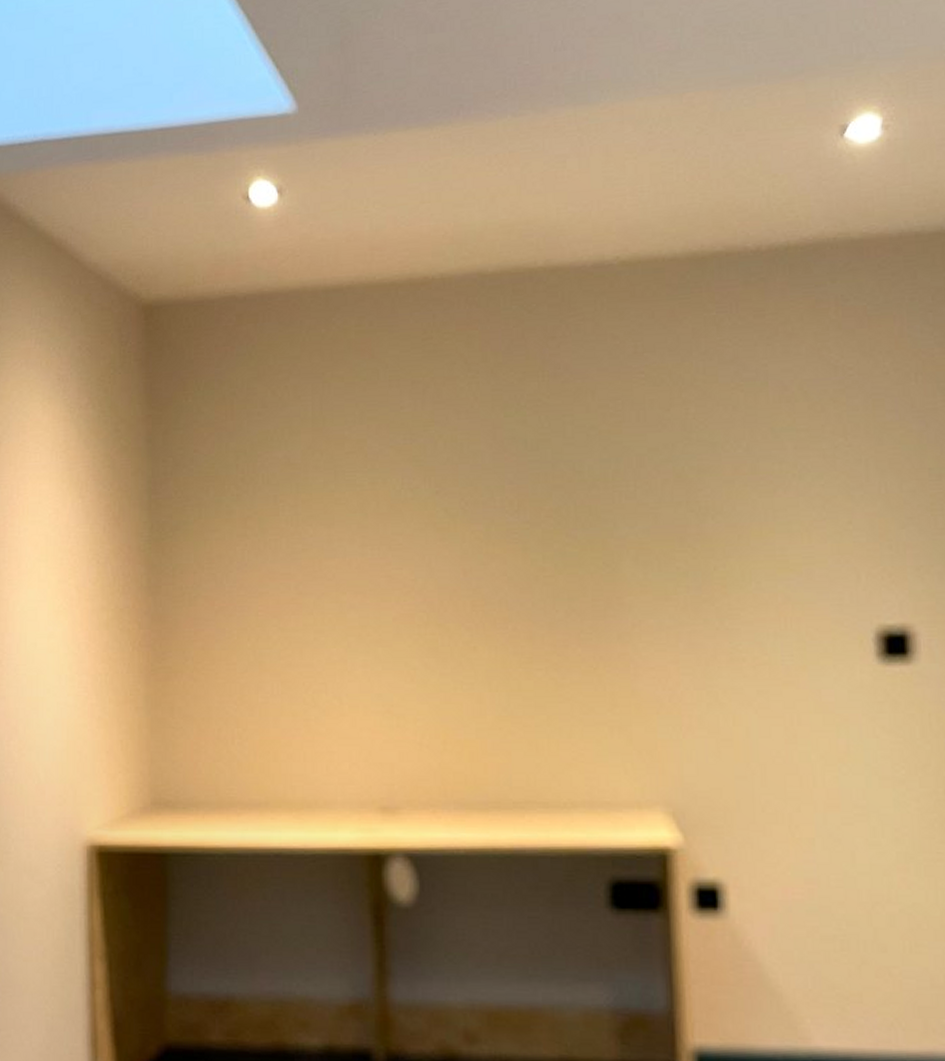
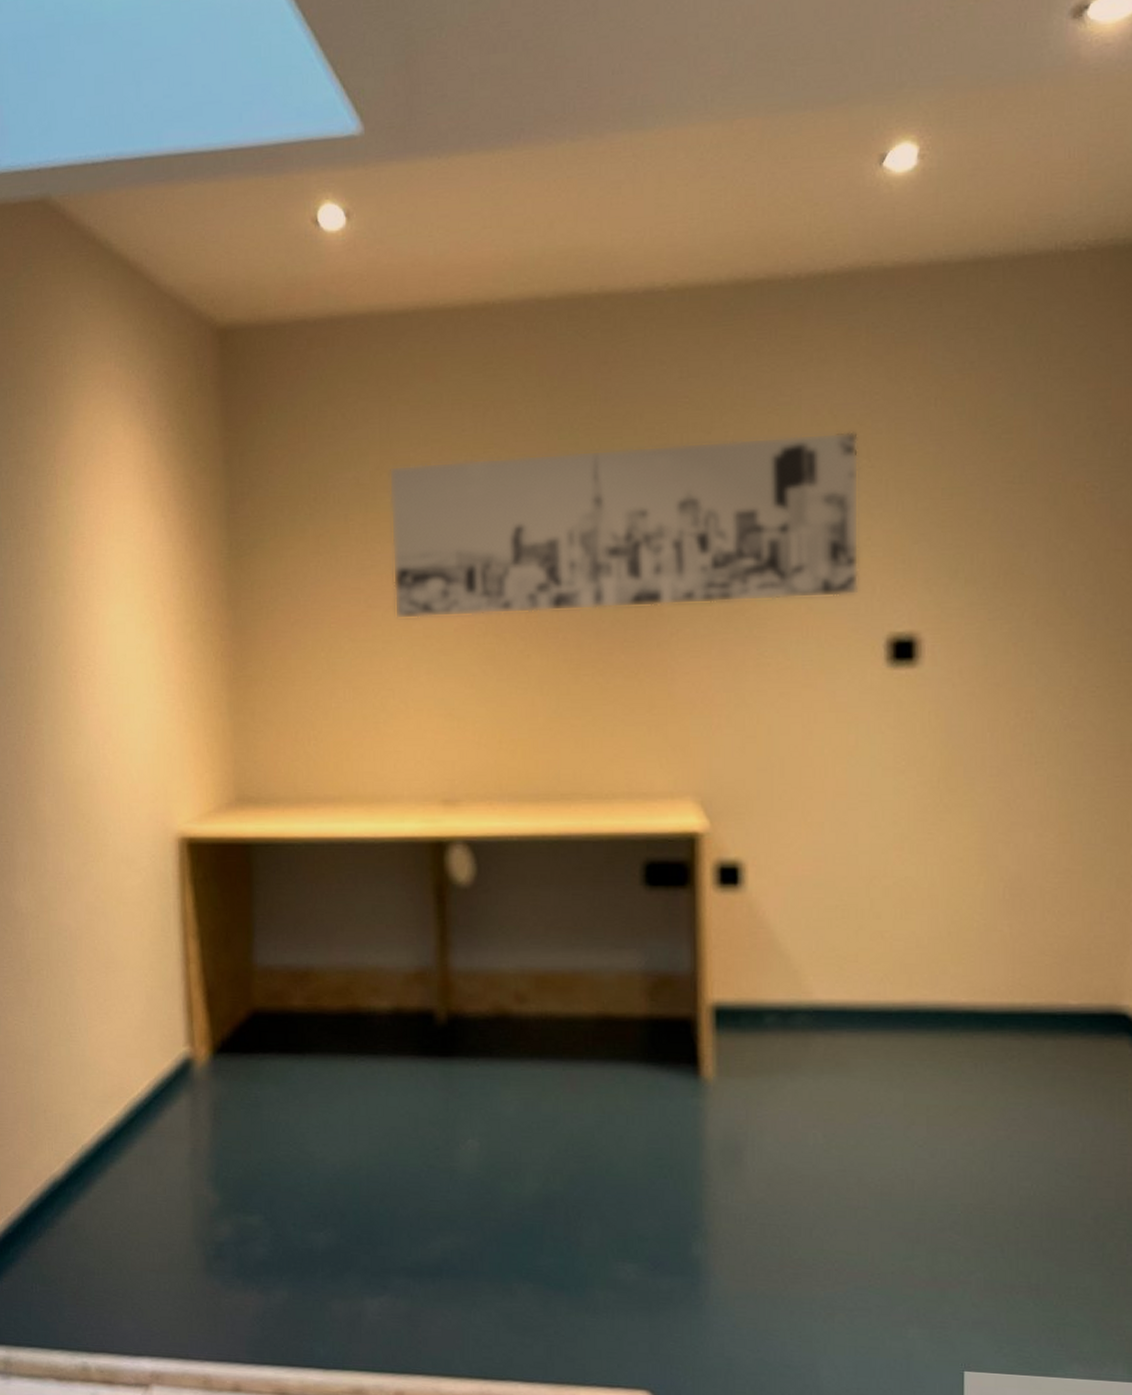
wall art: none [321,408,842,608] -> present [388,431,859,620]

